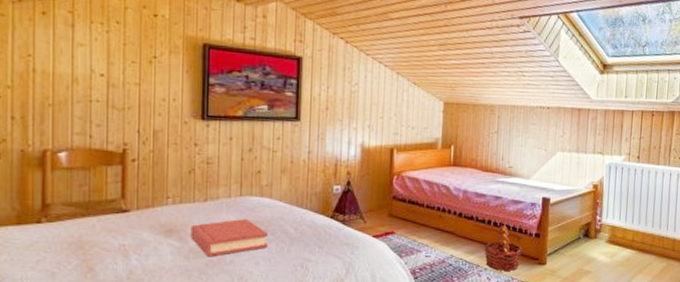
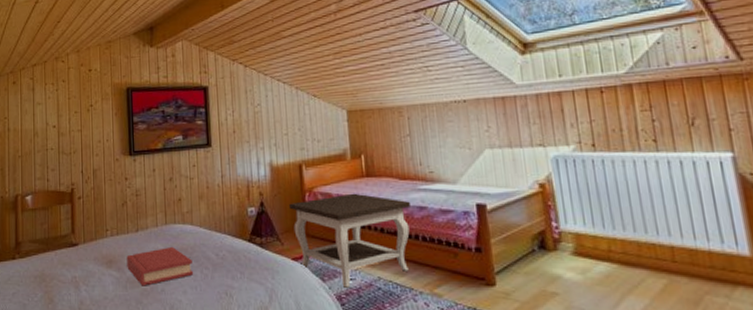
side table: none [376,179,488,263] -> present [289,193,410,288]
basket: present [484,225,523,271] -> none [416,240,464,294]

